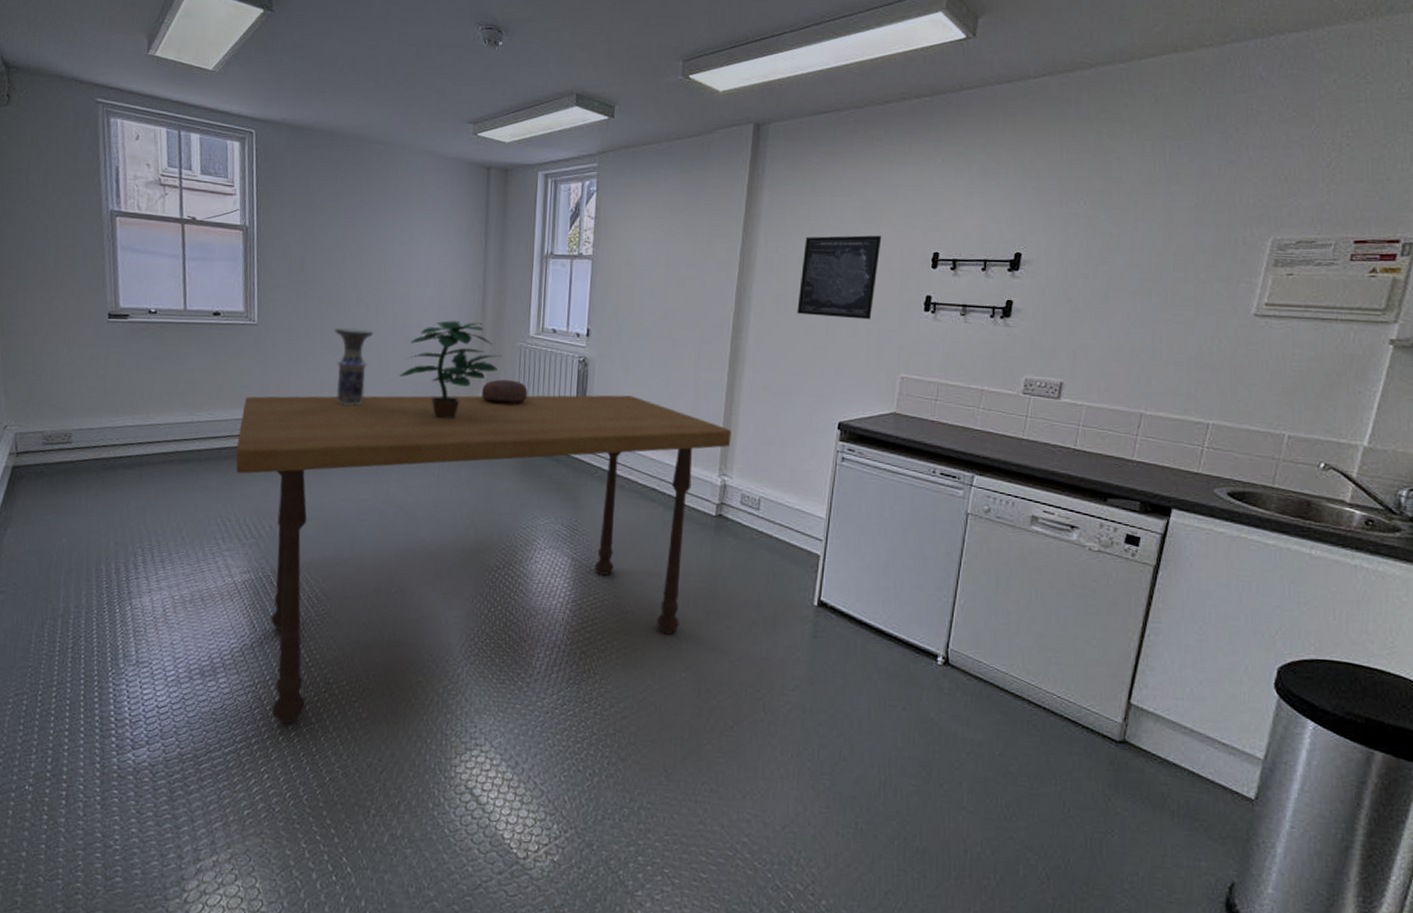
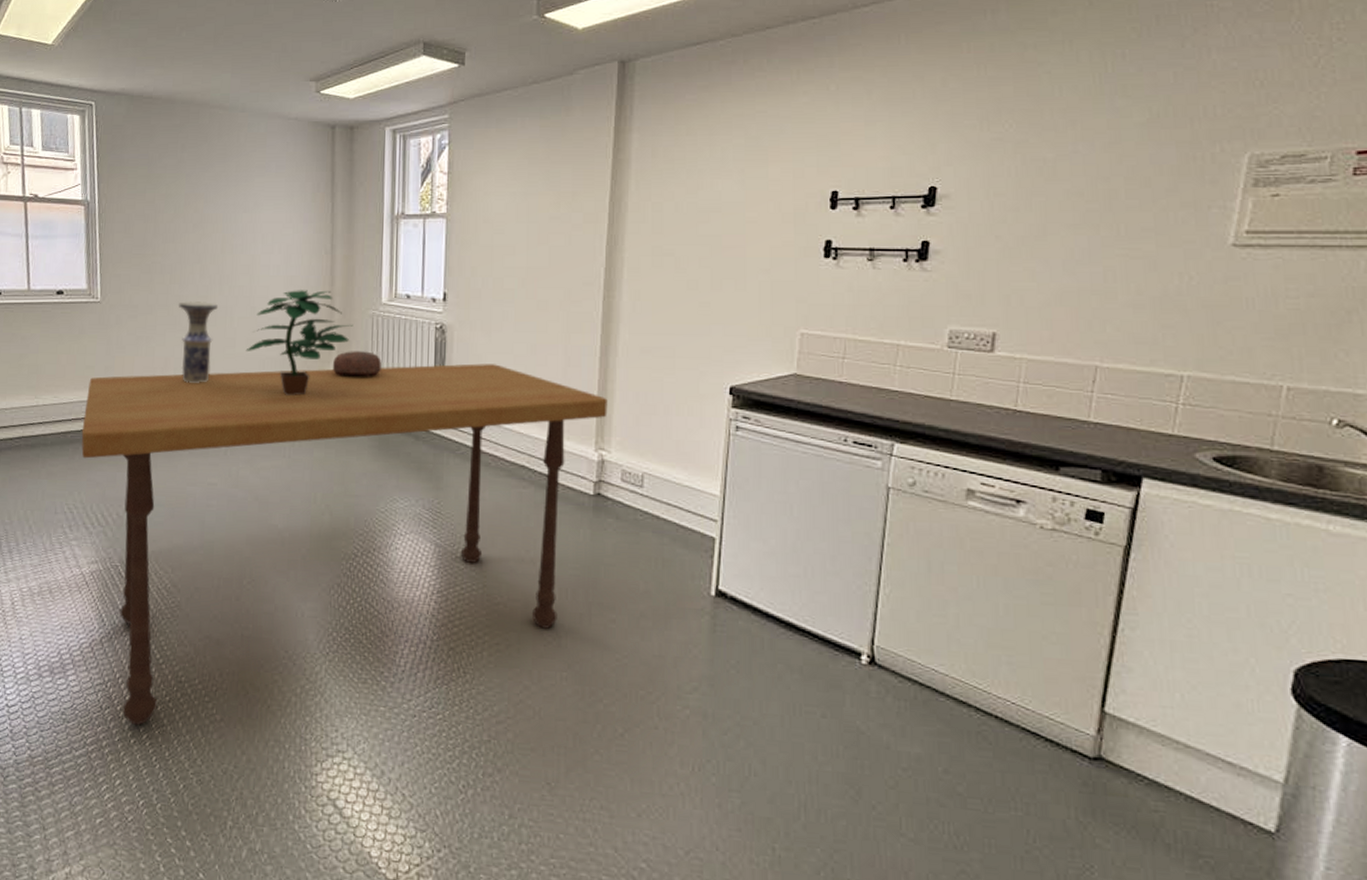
wall art: present [797,235,882,320] -> none [676,175,770,270]

